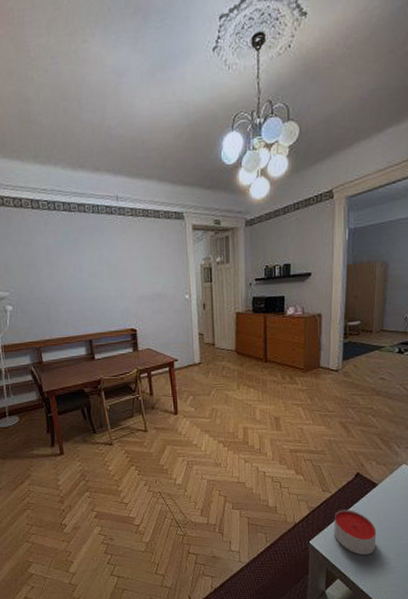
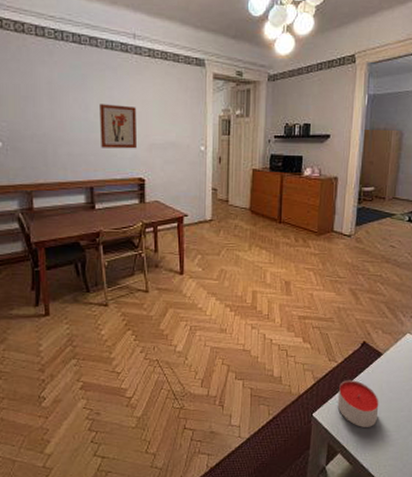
wall art: none [91,263,127,304] -> present [100,104,137,149]

